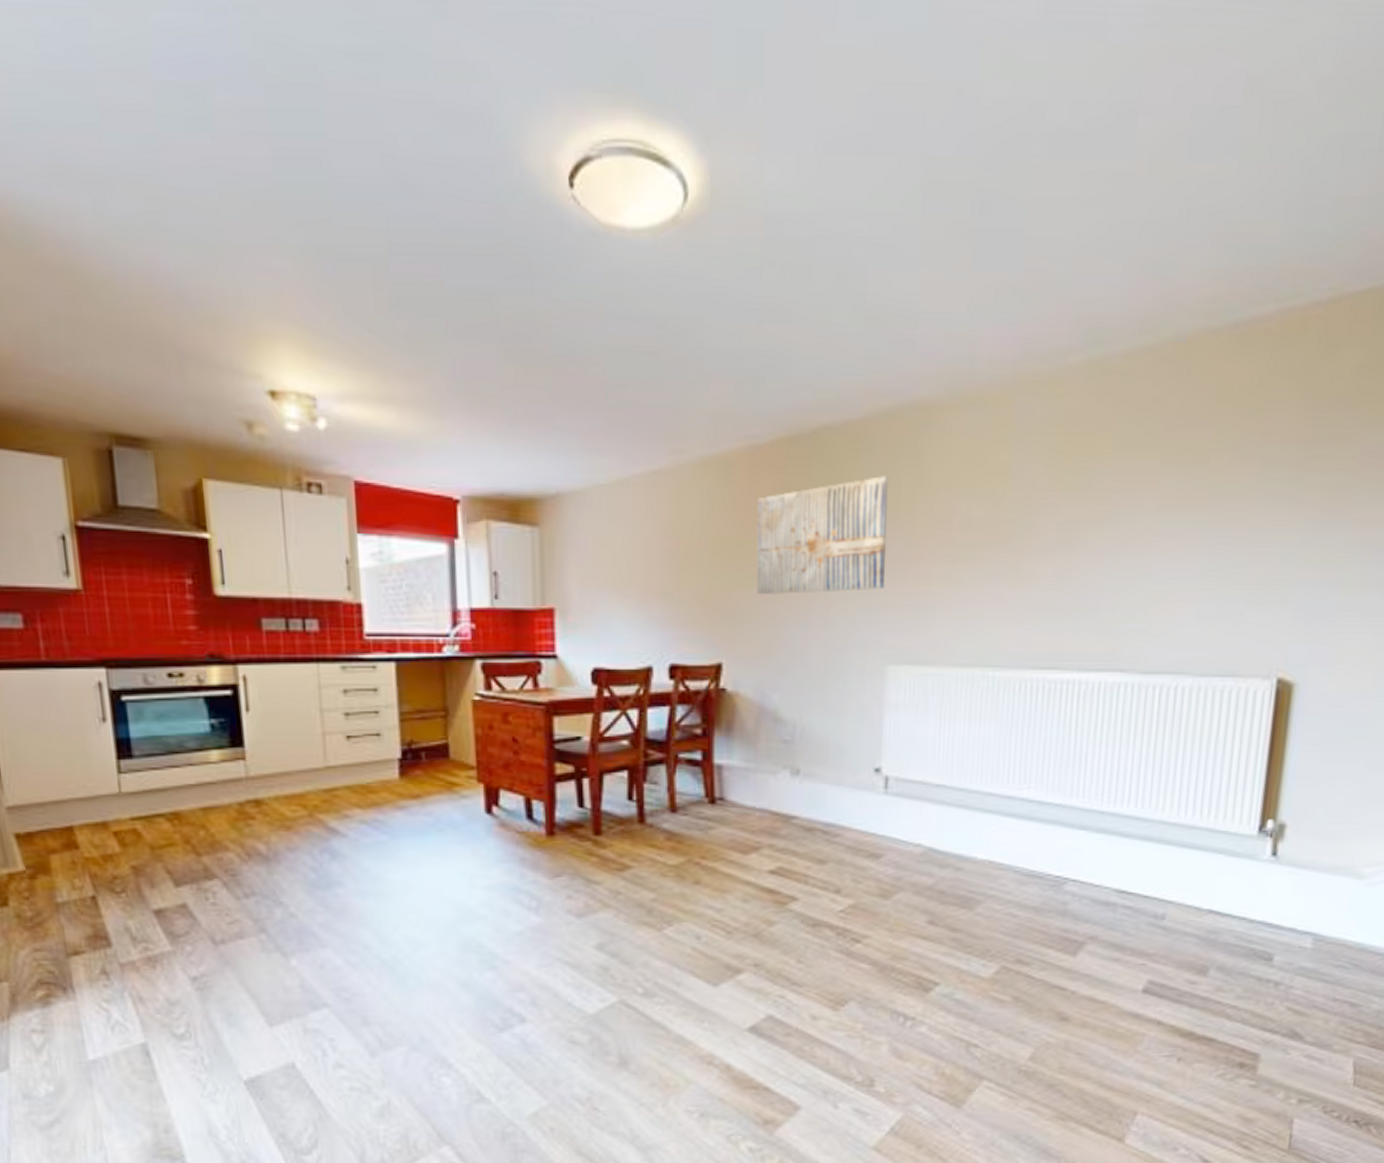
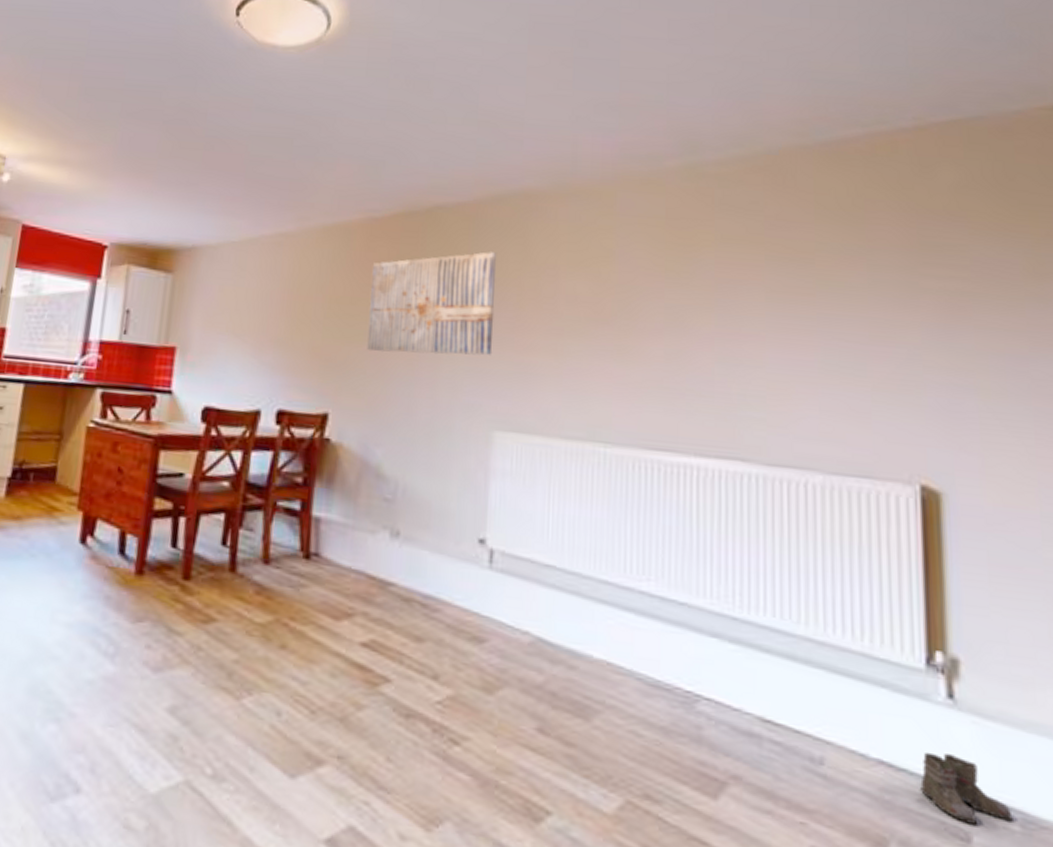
boots: none [1236,899,1308,948] -> present [917,751,1013,825]

